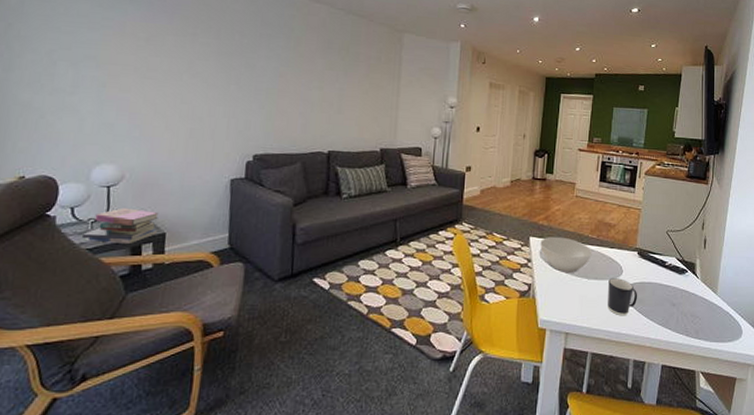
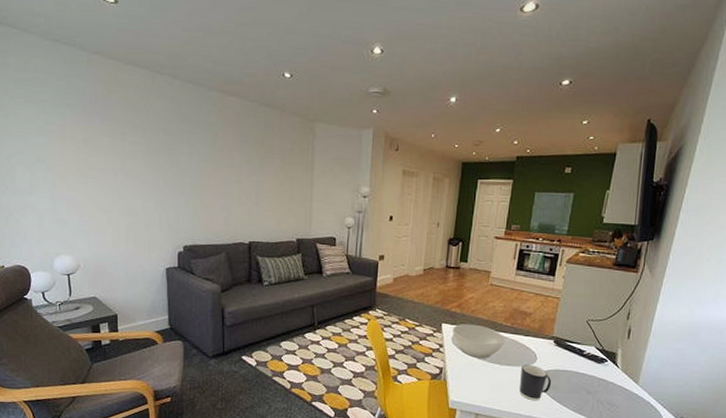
books: present [81,207,159,243] -> none [52,292,110,323]

